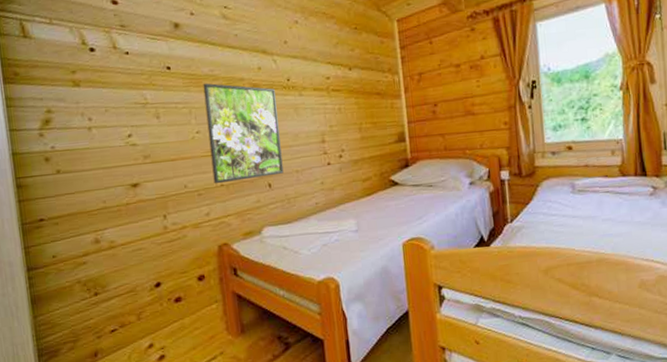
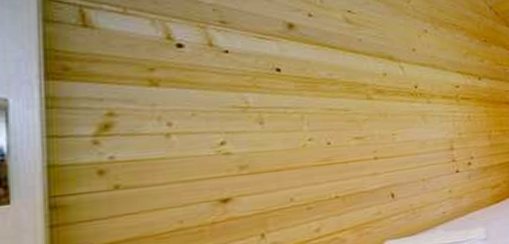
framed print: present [203,83,284,184] -> none [319,87,409,196]

